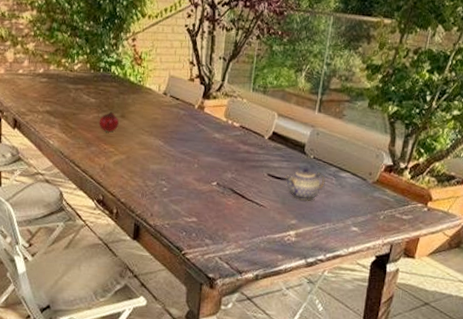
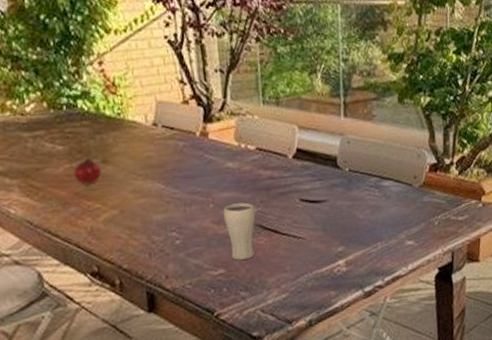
drinking glass: none [204,167,230,214] -> present [223,202,256,260]
teapot: present [284,167,327,201] -> none [319,183,368,223]

